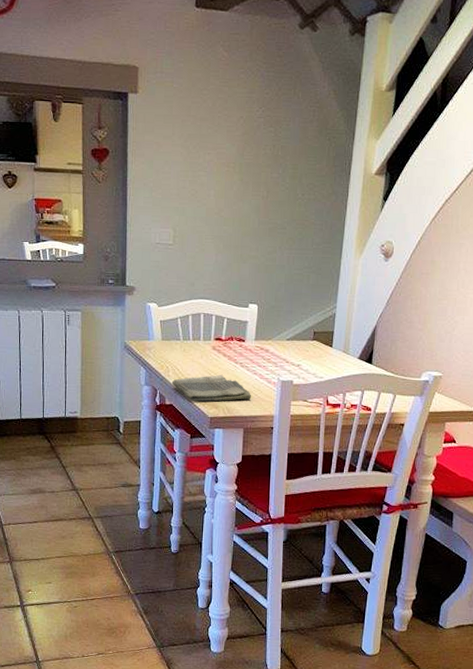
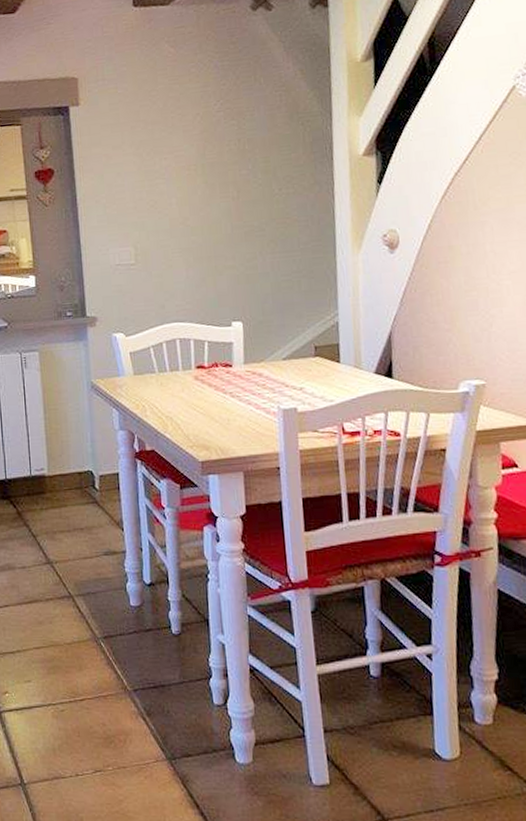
dish towel: present [171,374,252,402] -> none [150,408,249,444]

